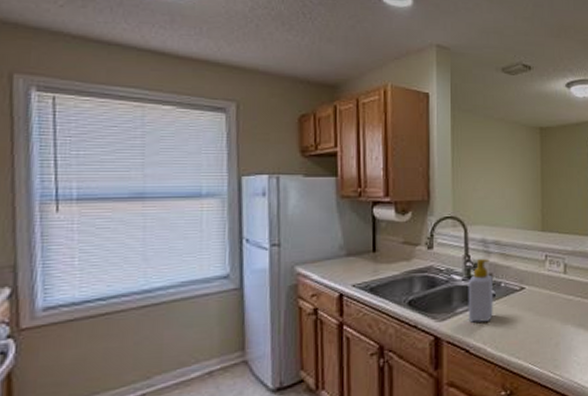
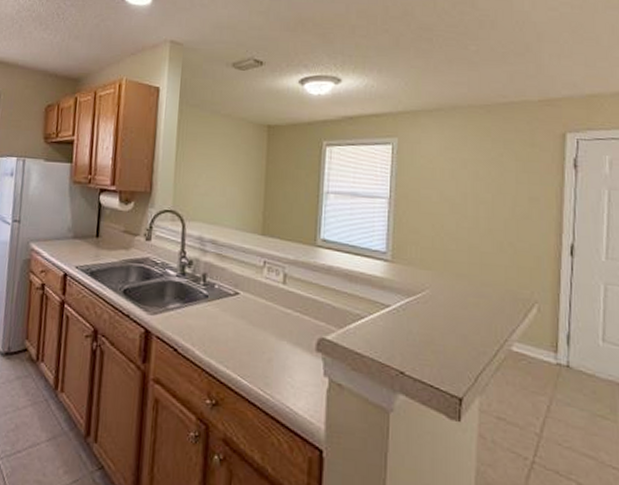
soap bottle: present [468,259,493,323] -> none [179,257,207,323]

